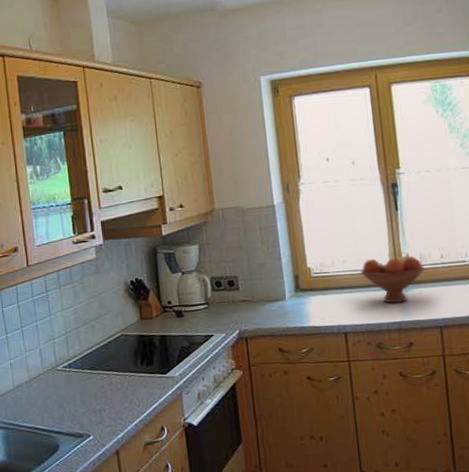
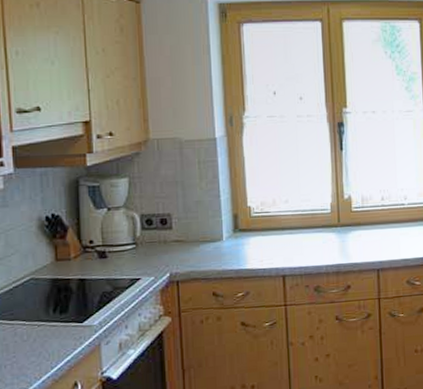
fruit bowl: present [361,256,425,304] -> none [302,197,366,246]

